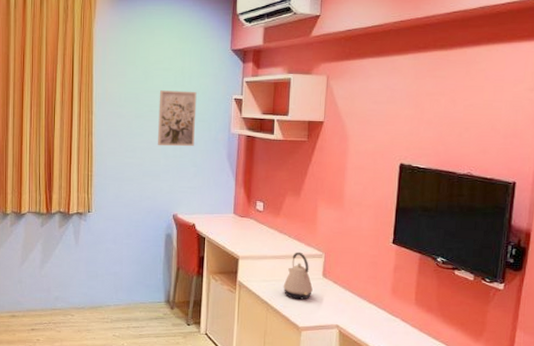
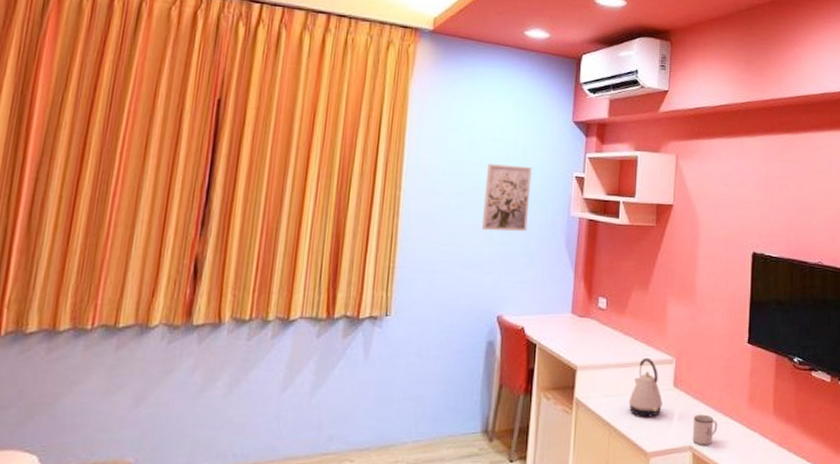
mug: none [339,300,362,325] -> present [692,414,718,445]

